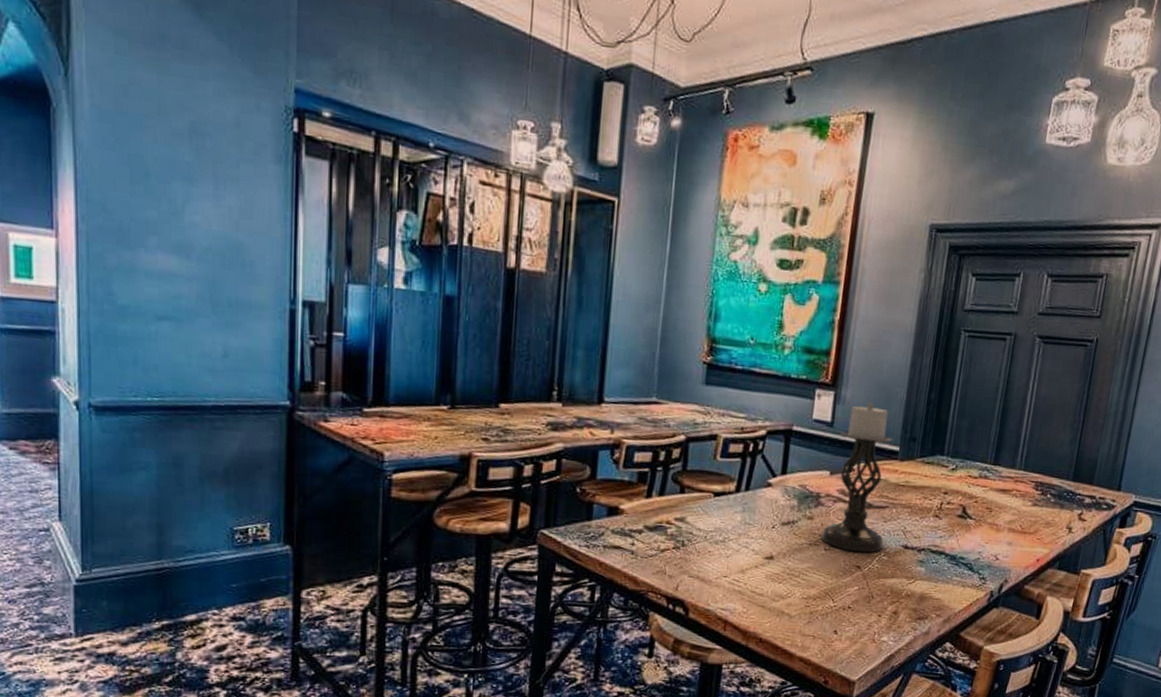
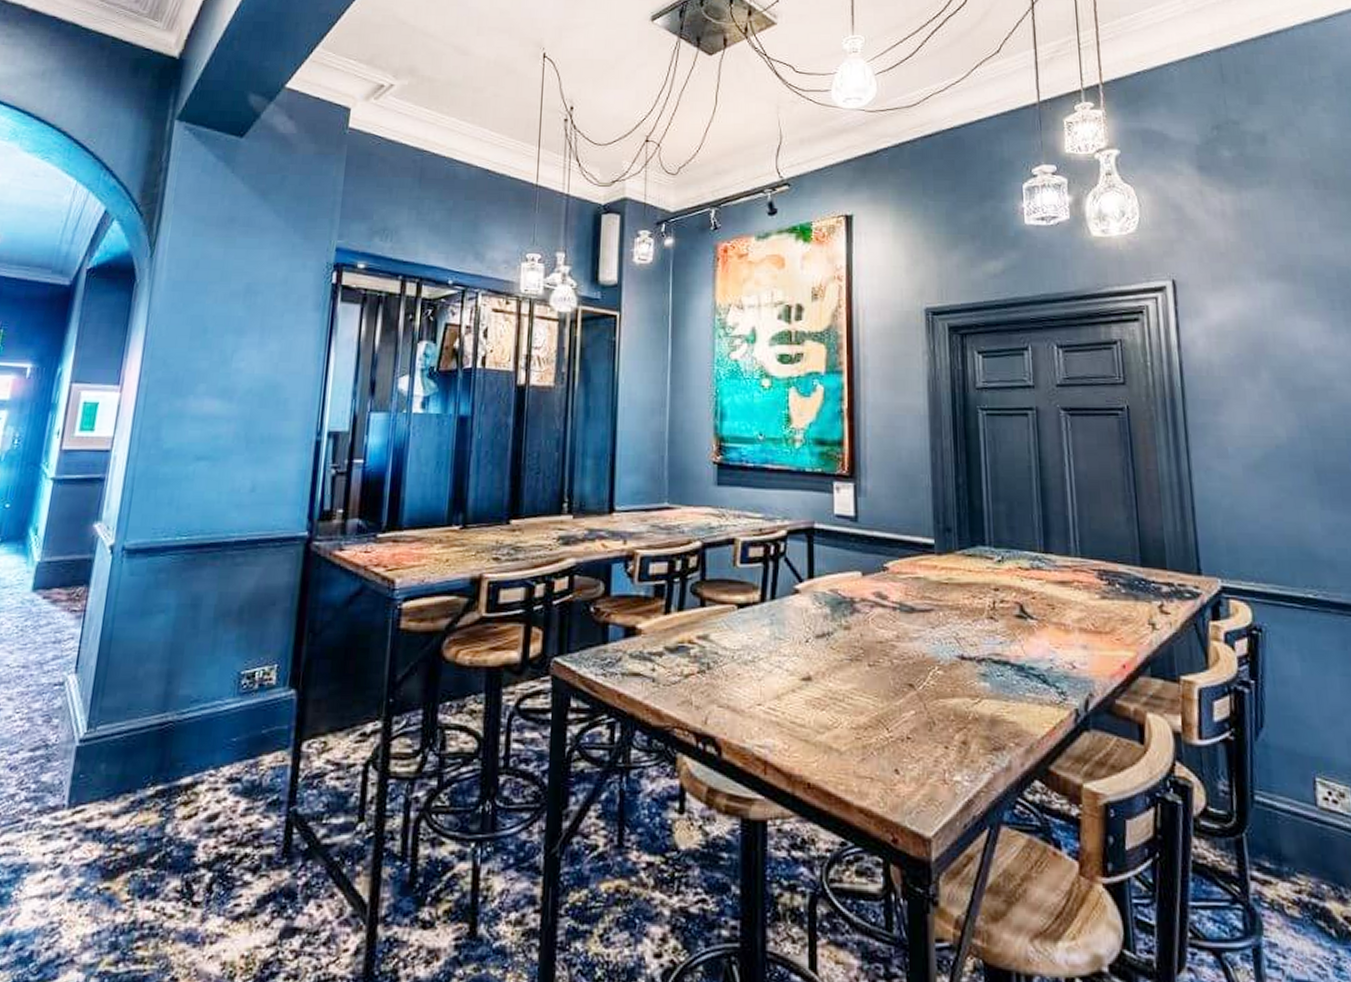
candle holder: present [821,402,894,553] -> none [862,492,937,667]

